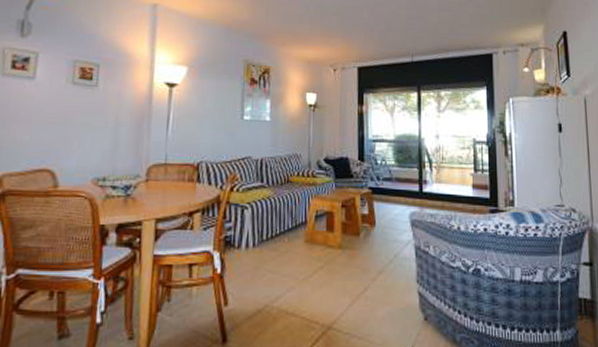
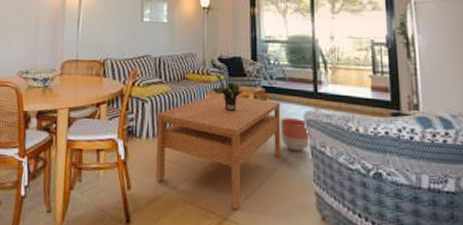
coffee table: none [256,196,387,318] -> present [156,93,281,210]
potted plant: none [318,175,349,216] -> present [213,73,242,112]
planter: none [386,219,416,253] -> present [280,117,311,152]

